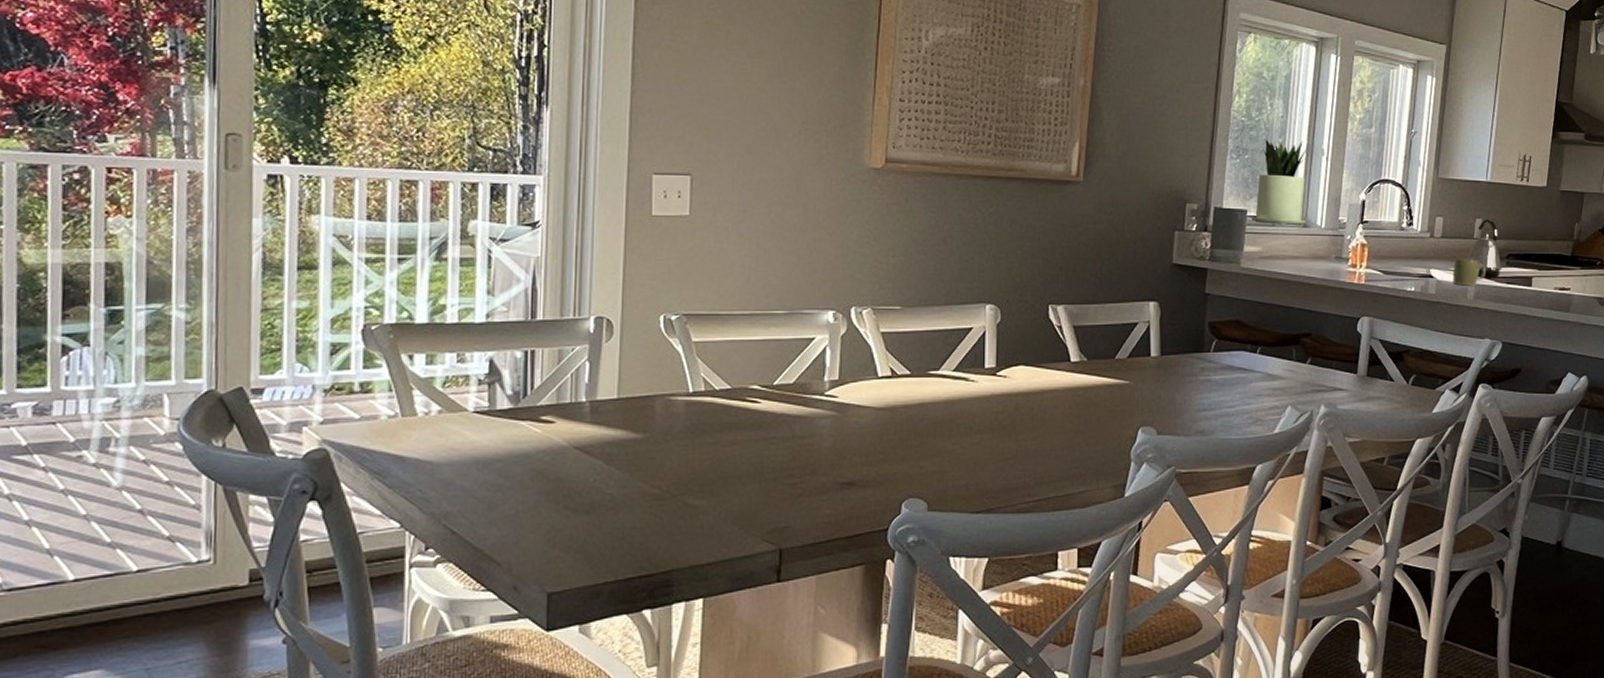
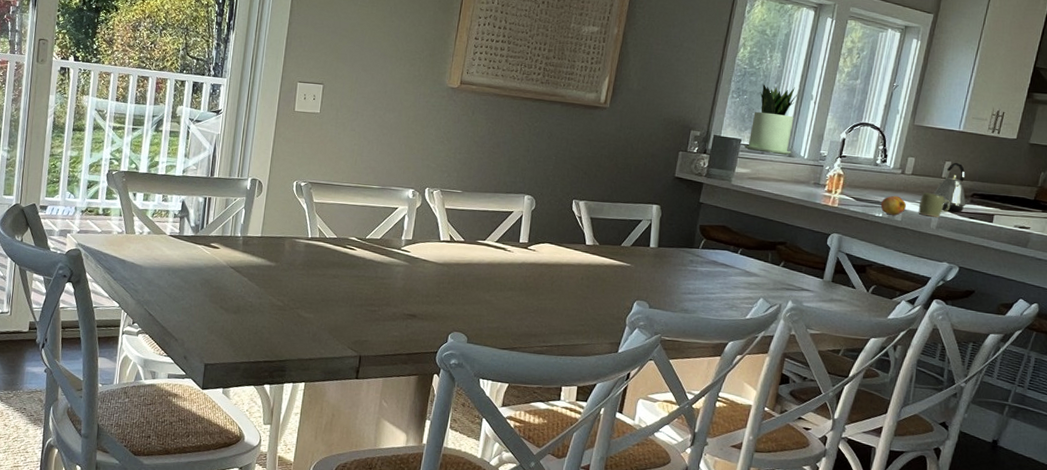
fruit: none [1411,264,1439,288] -> present [880,195,906,216]

